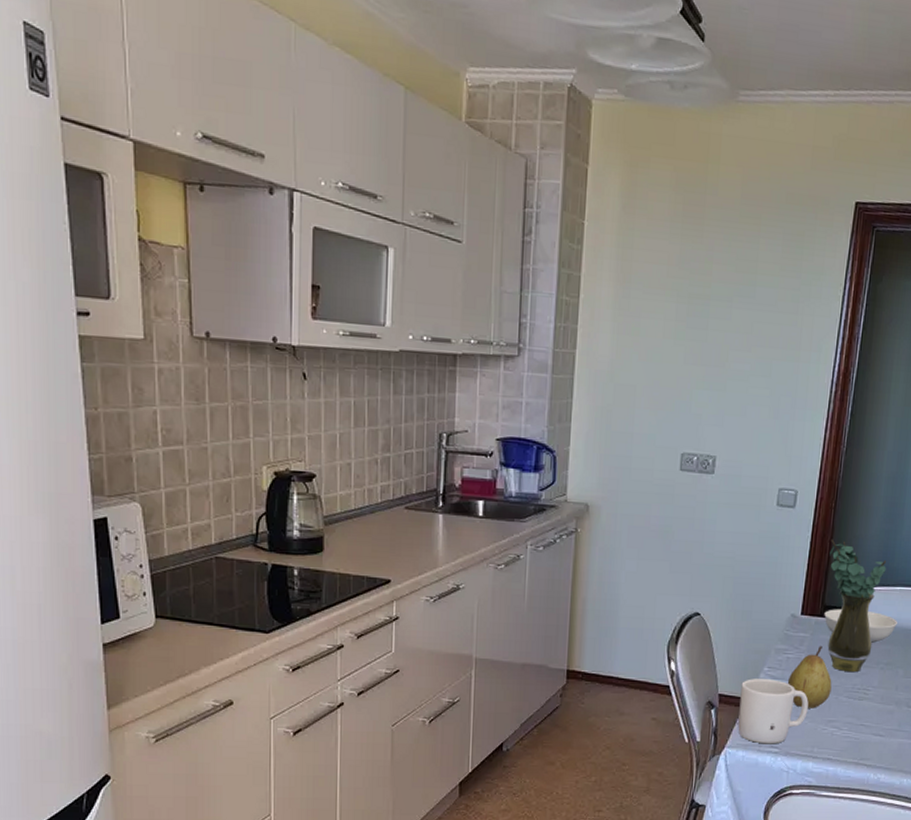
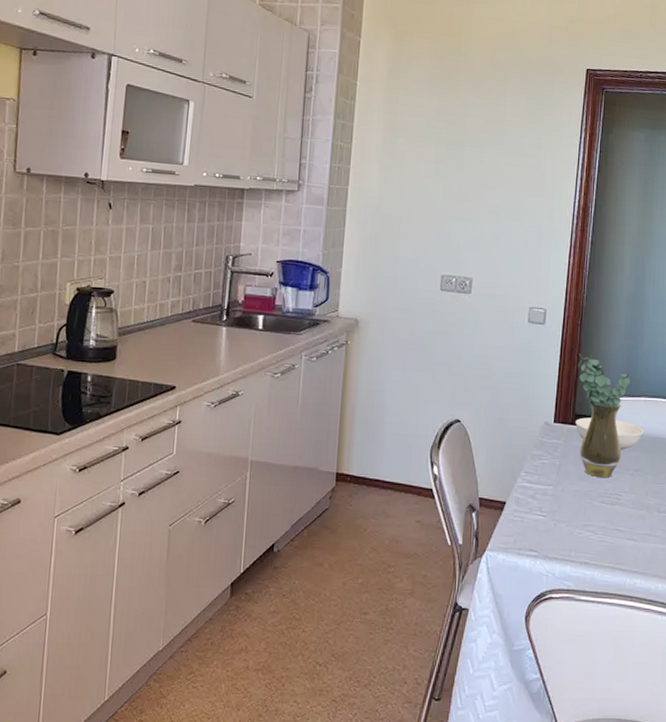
mug: present [738,679,809,744] -> none [498,483,564,548]
fruit: present [787,646,832,709] -> none [543,452,586,513]

